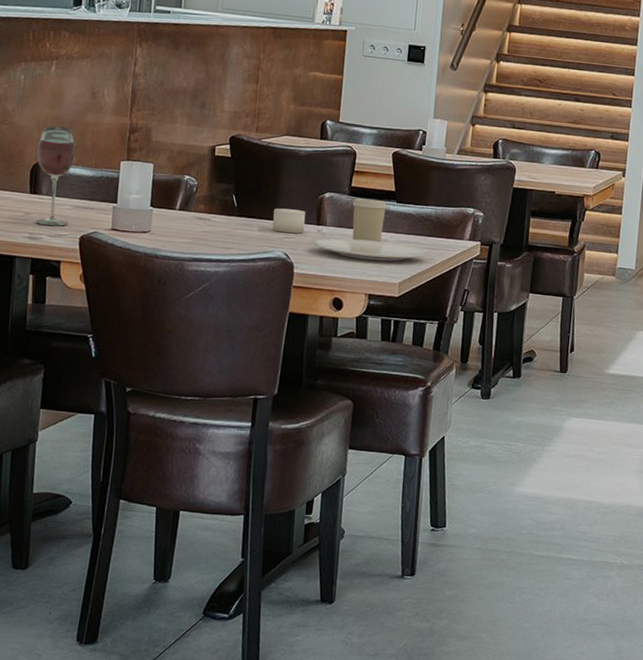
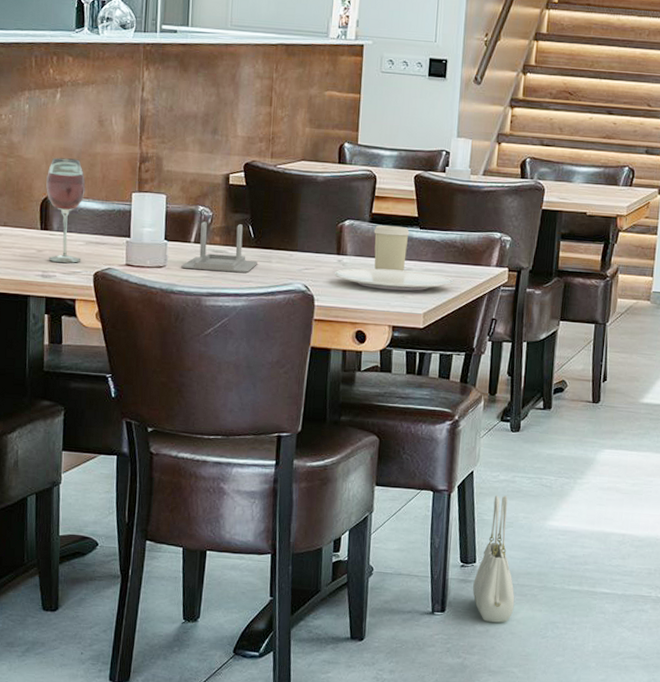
napkin holder: none [165,190,241,240] -> present [181,221,259,273]
candle: present [272,208,306,234] -> none [291,238,326,265]
handbag: none [442,460,484,588] -> present [473,495,515,623]

